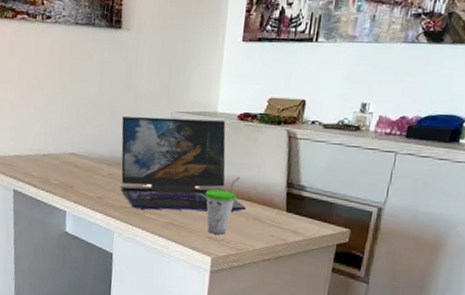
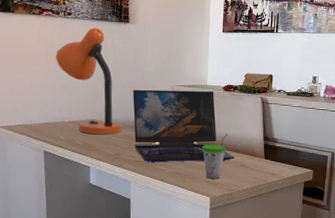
desk lamp: none [29,35,107,173] -> present [55,27,122,135]

